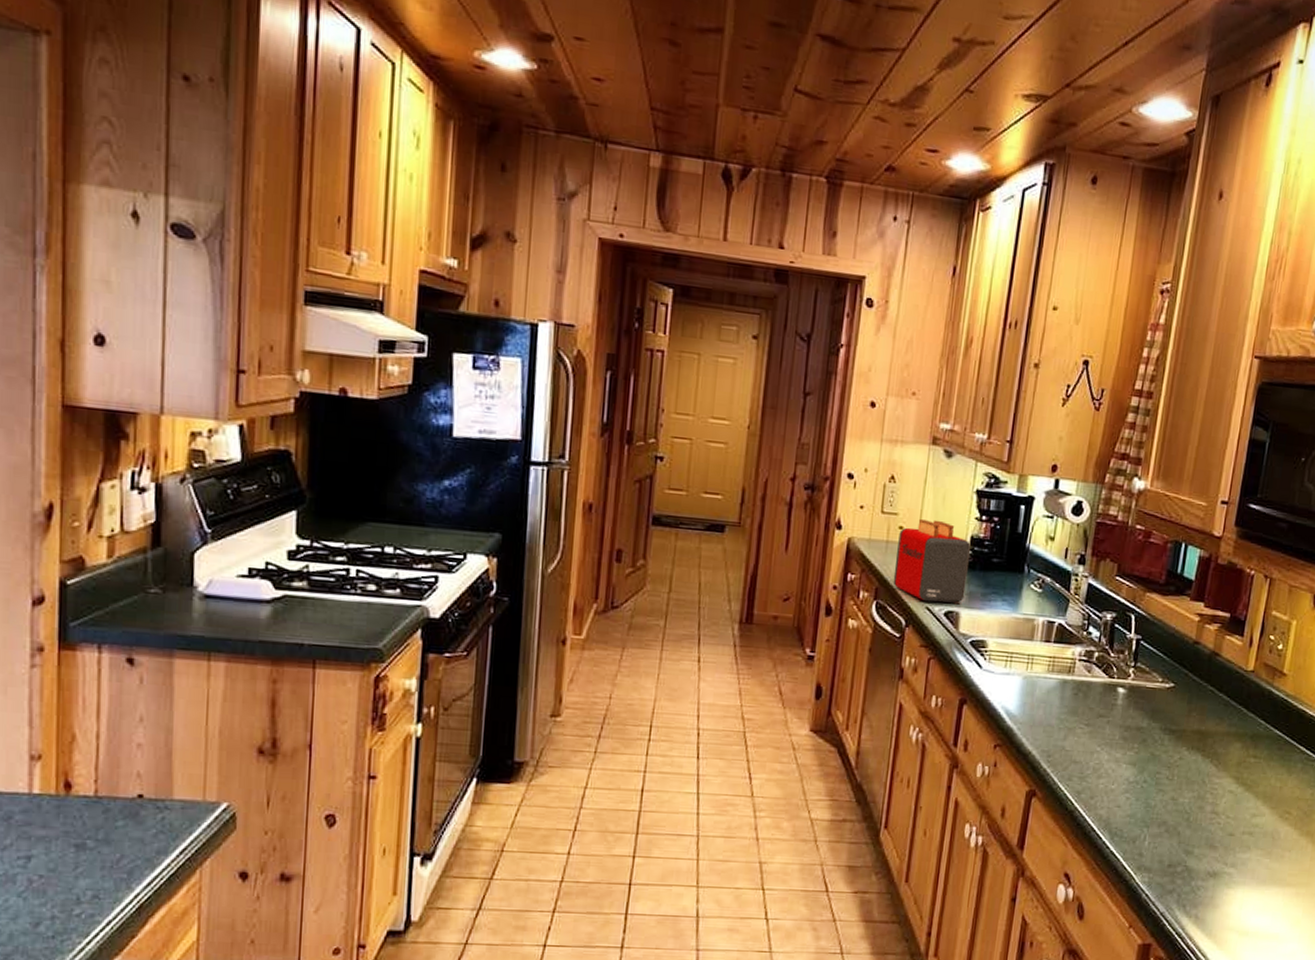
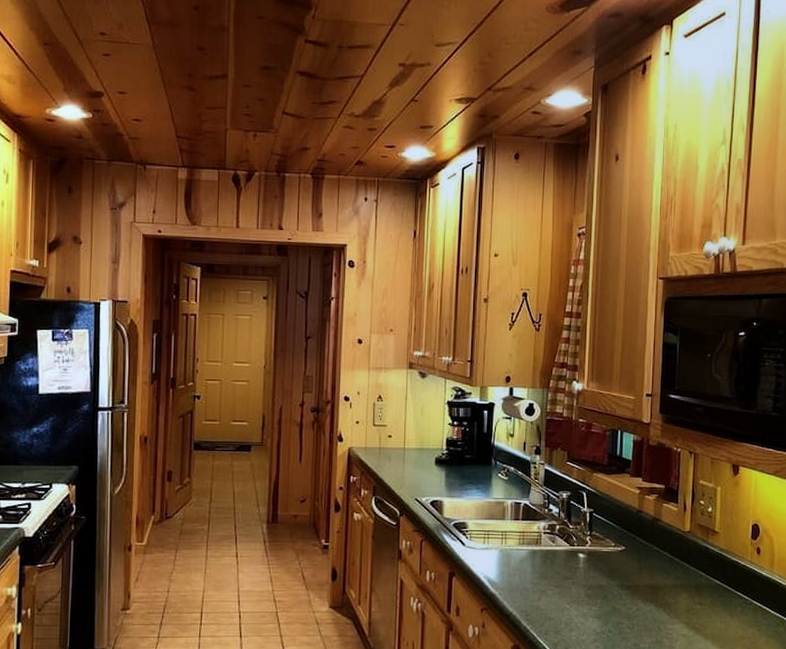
toaster: present [893,519,972,603] -> none [387,428,448,494]

